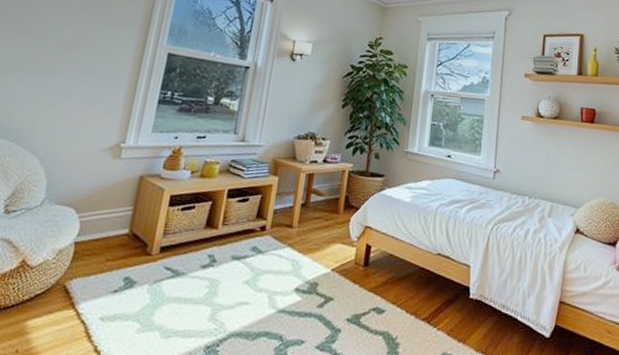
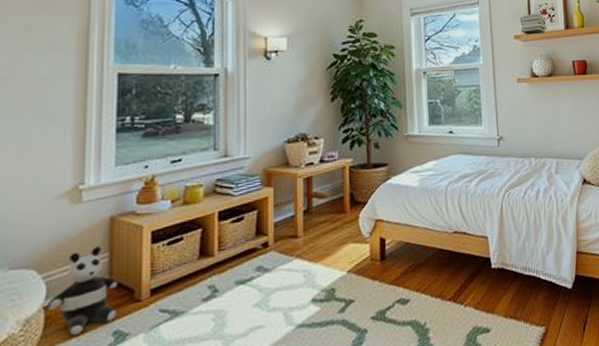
stuffed animal: none [77,199,137,274] -> present [47,246,119,336]

